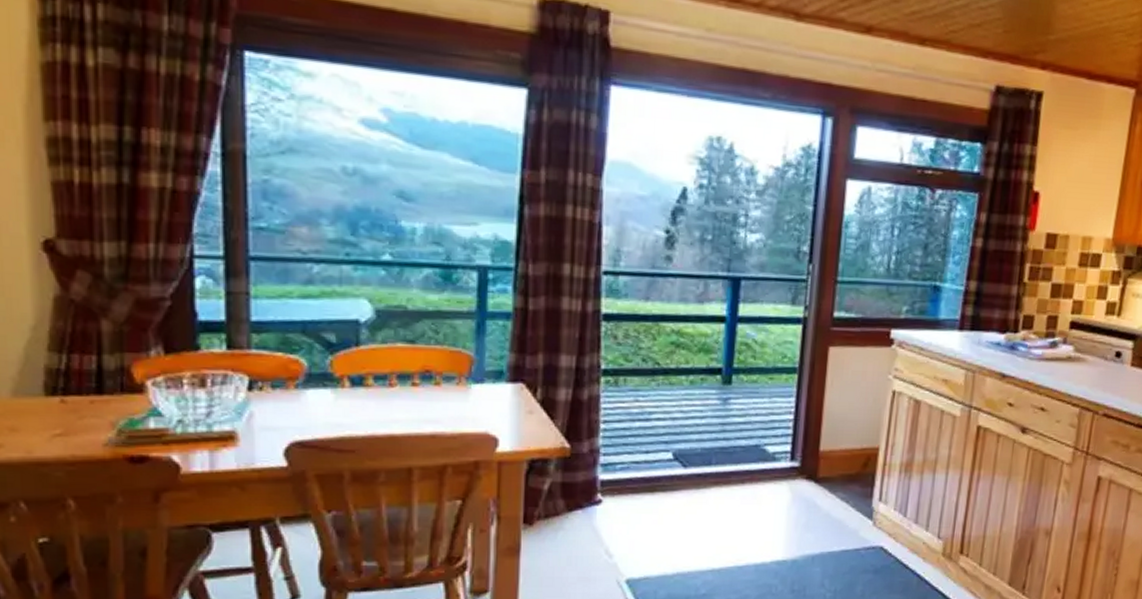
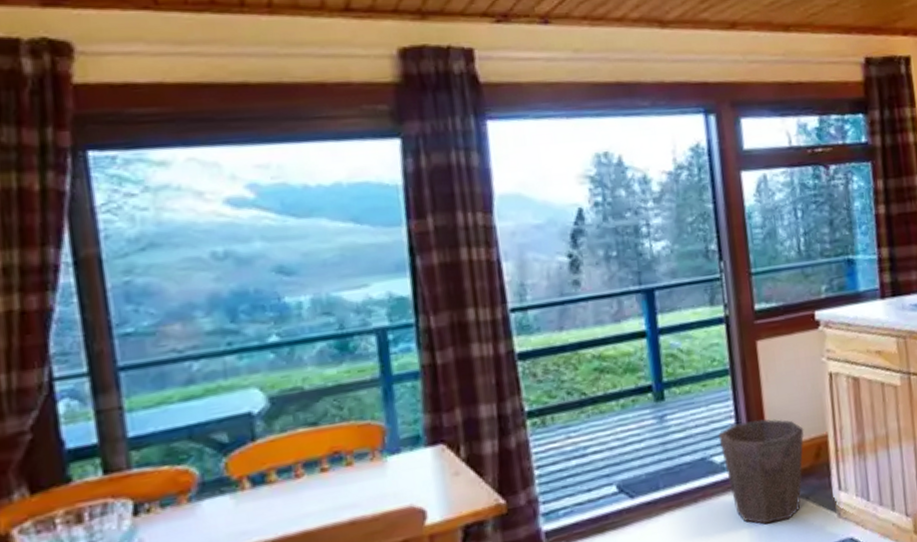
waste bin: none [774,420,858,517] -> present [718,419,805,525]

